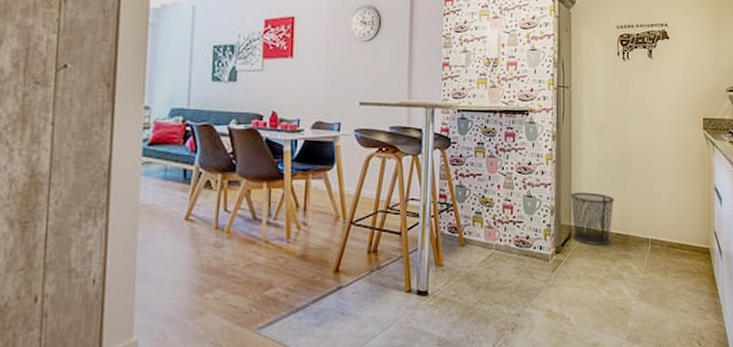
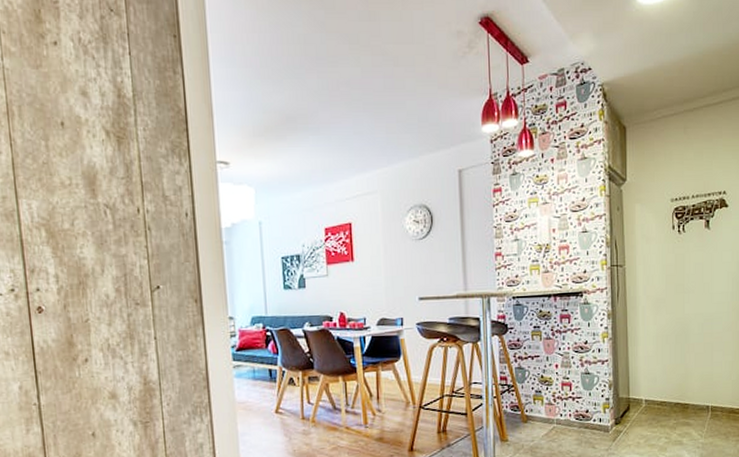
waste bin: present [570,192,615,246] -> none [628,365,673,416]

